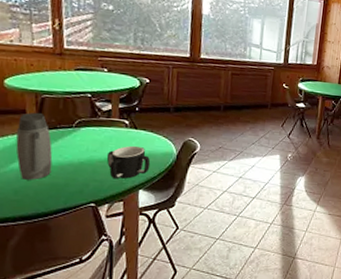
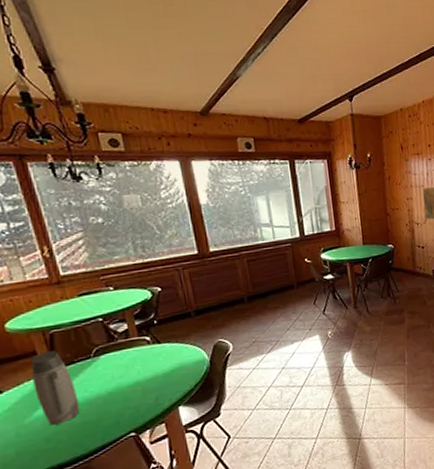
mug: present [106,145,151,180] -> none [134,360,185,402]

